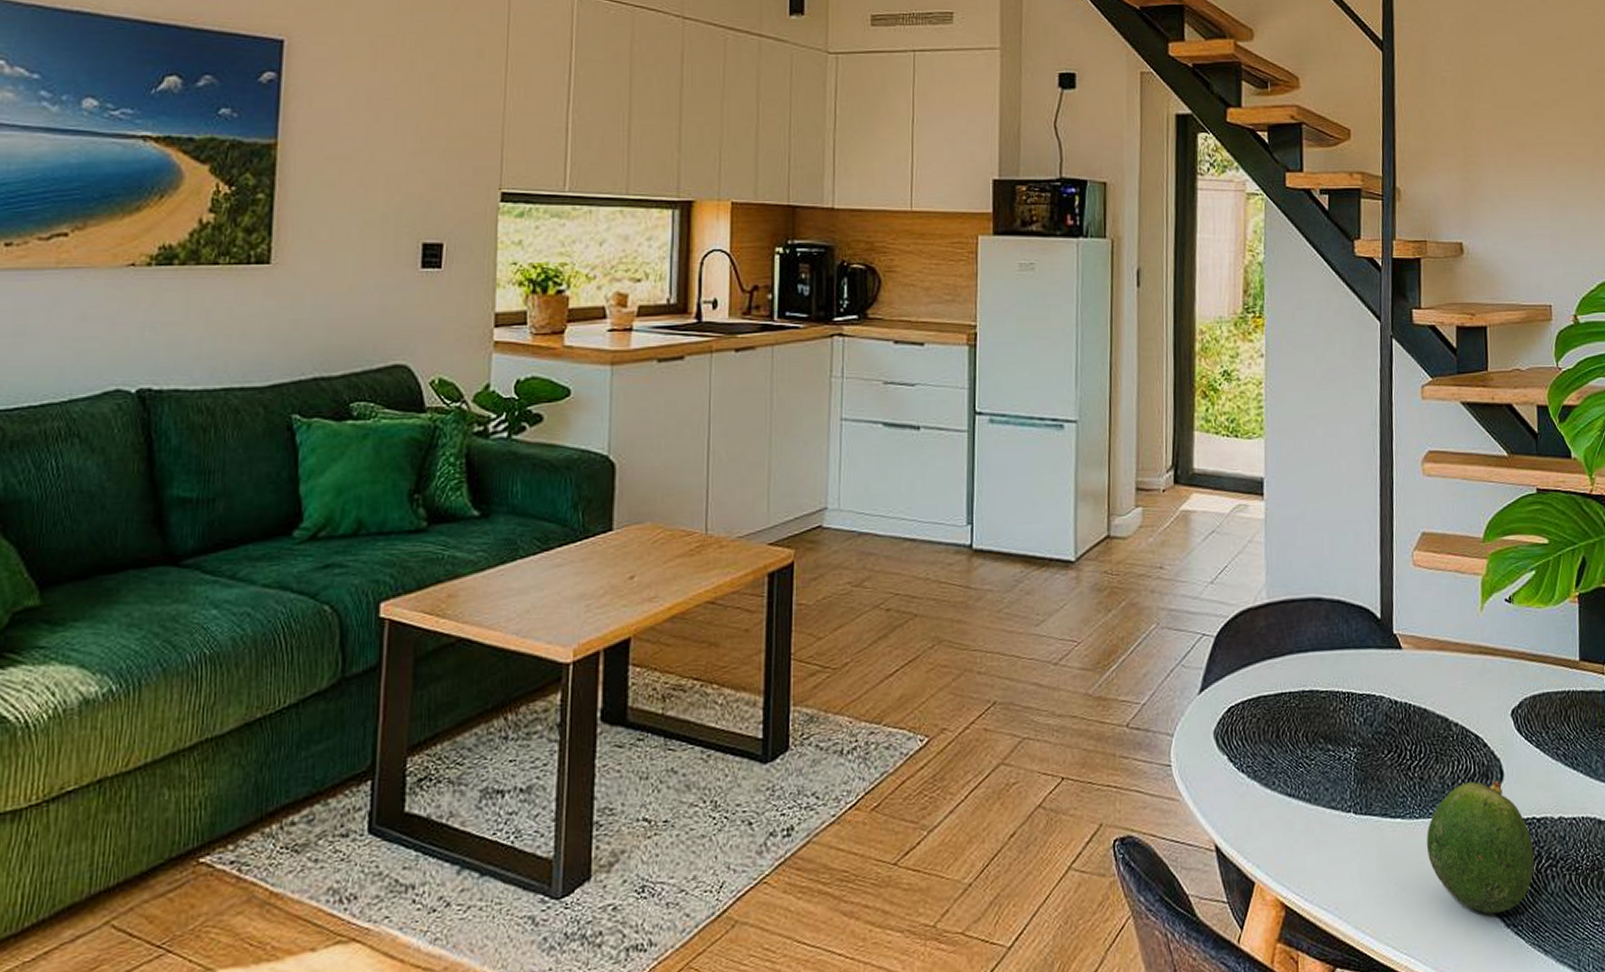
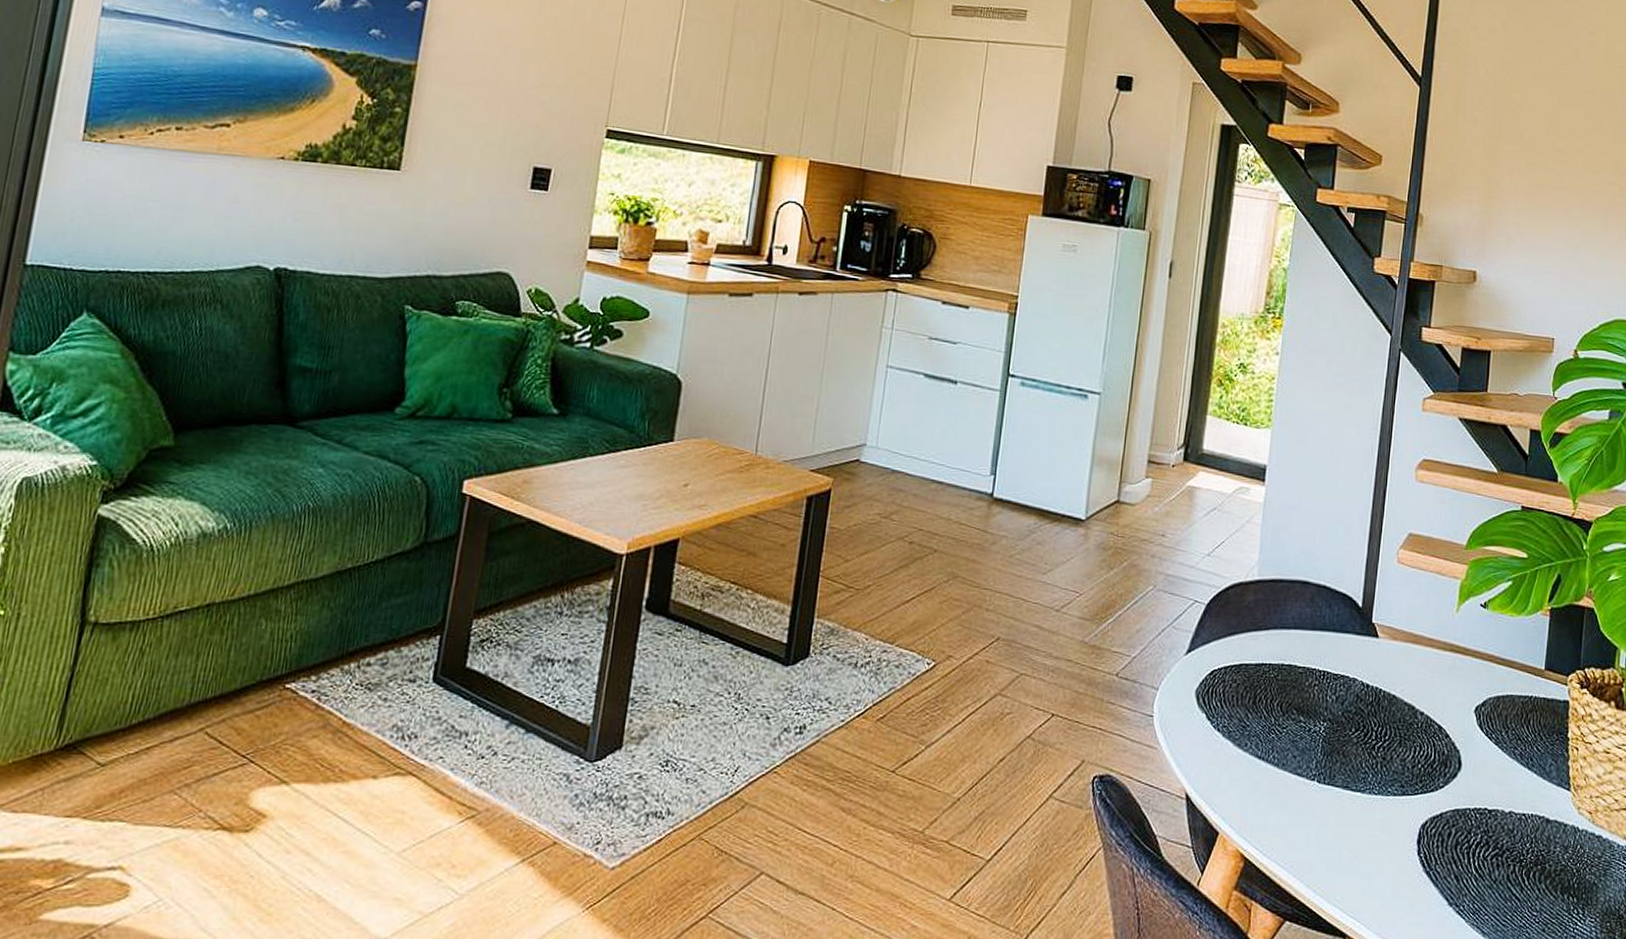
fruit: present [1427,781,1535,914] -> none [1382,768,1483,892]

